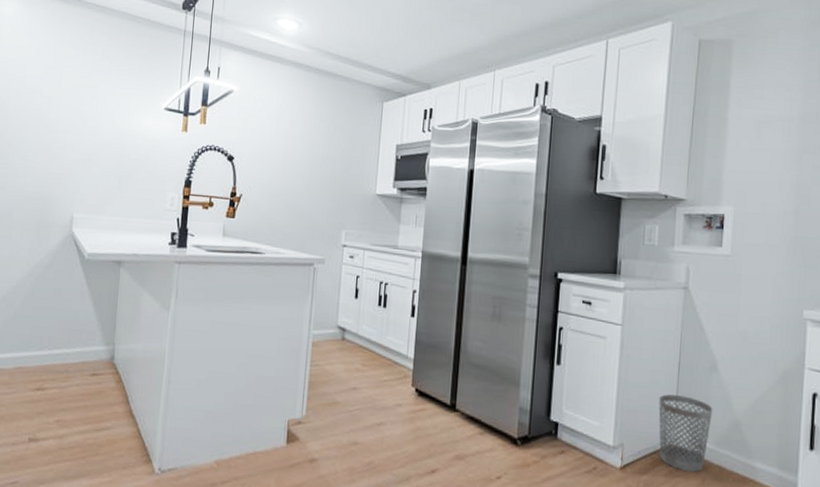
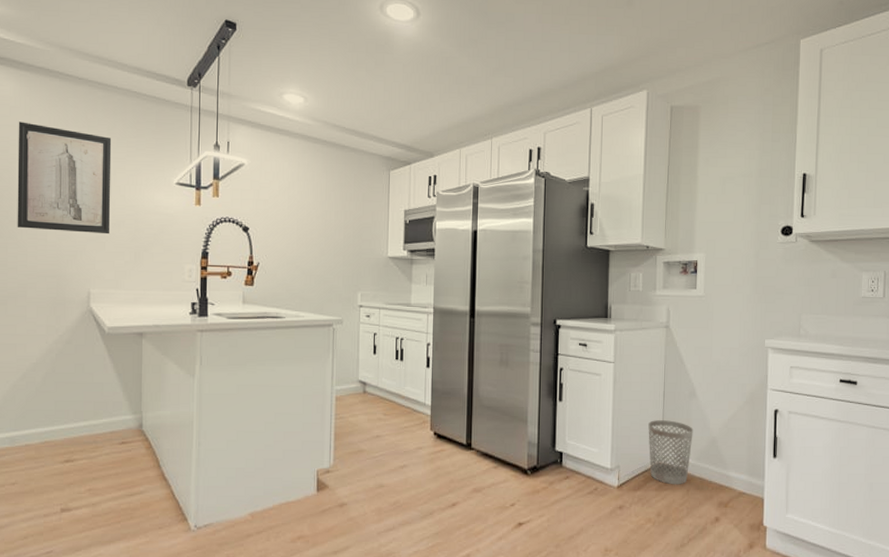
wall art: none [9,42,105,158] -> present [17,121,112,235]

